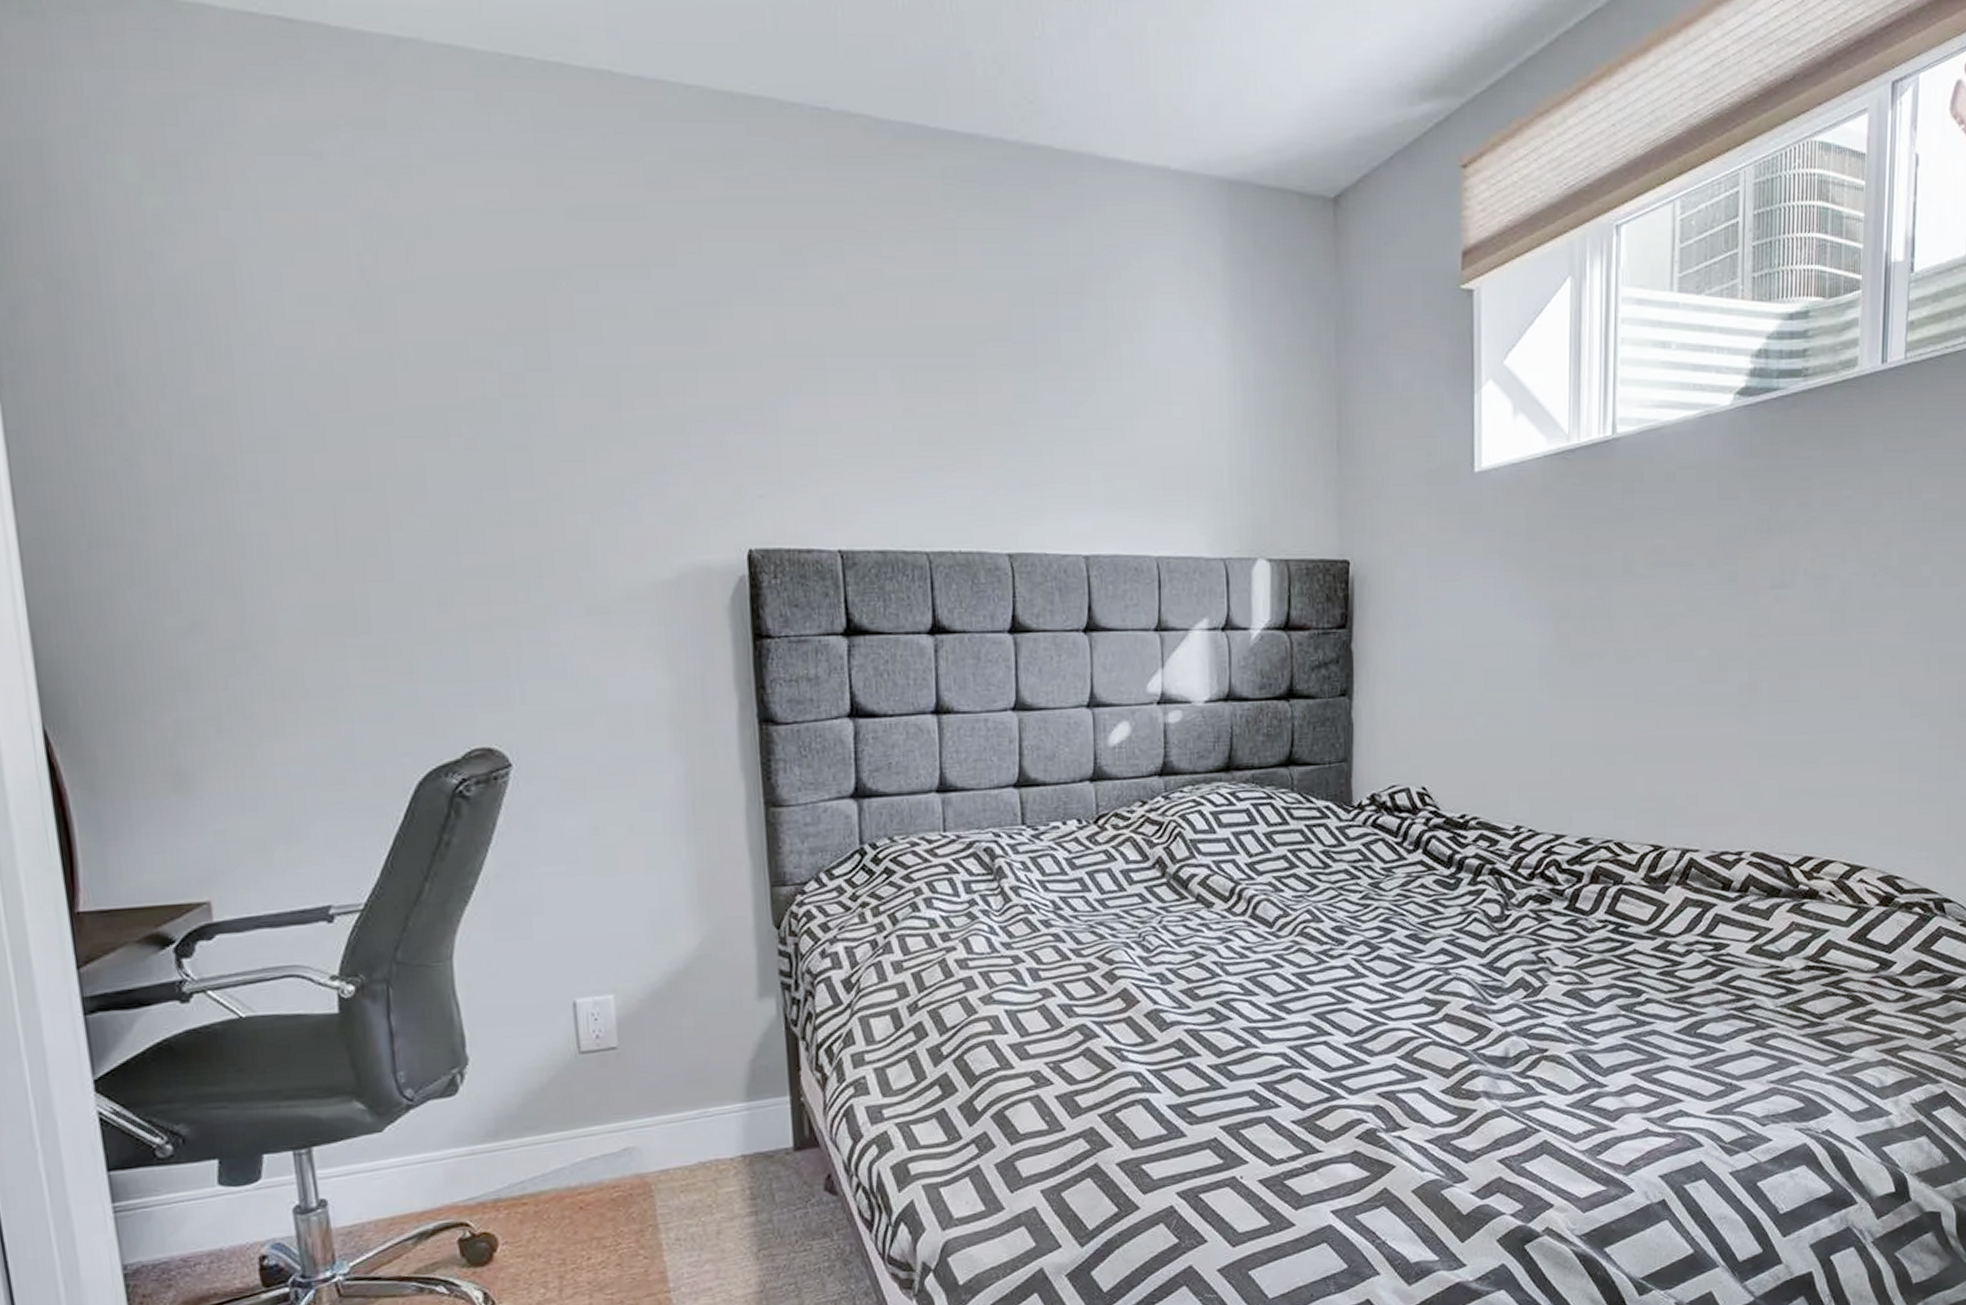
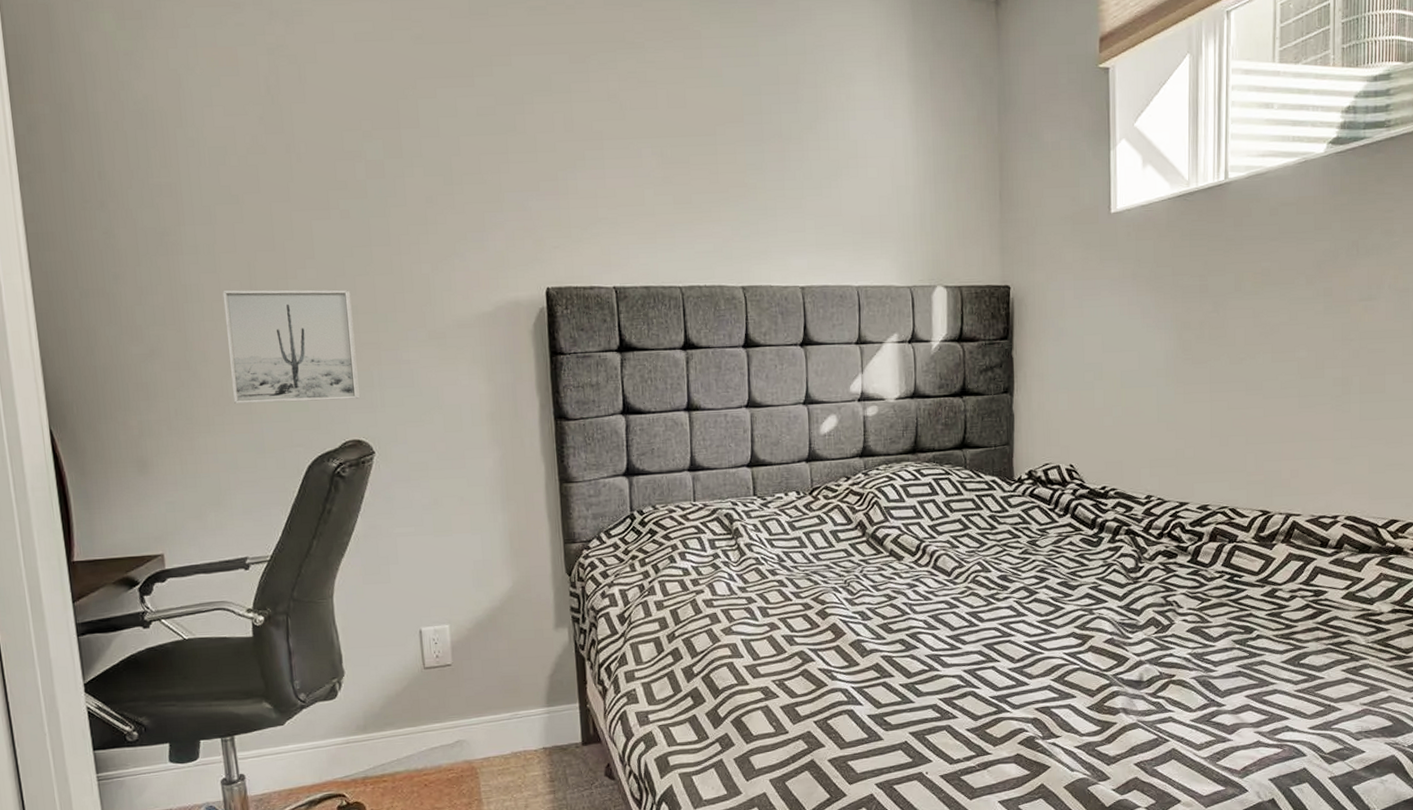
wall art: none [296,542,491,697] -> present [222,289,360,404]

